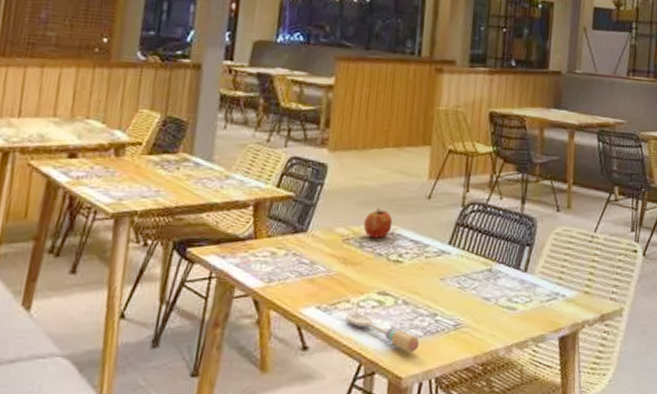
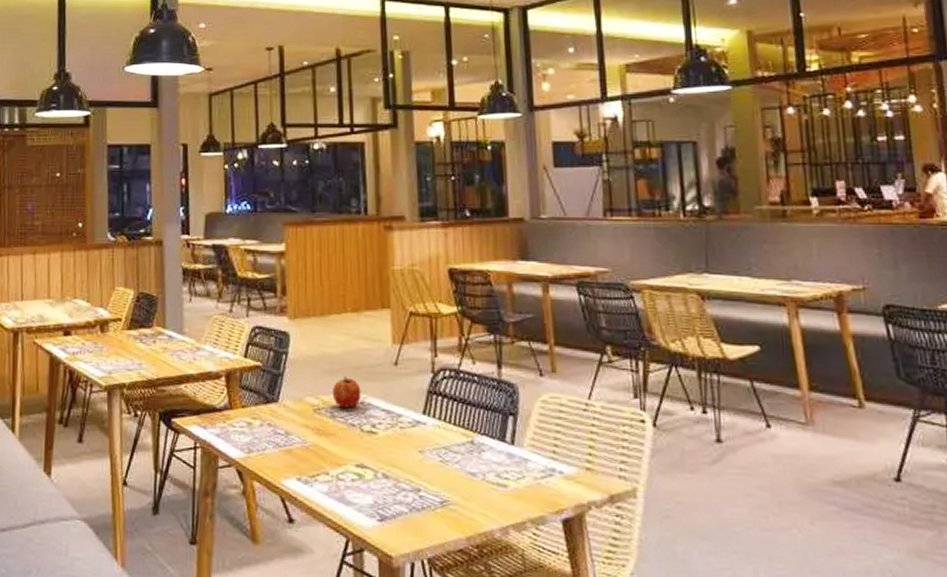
spoon: present [346,313,420,353] -> none [327,486,406,530]

